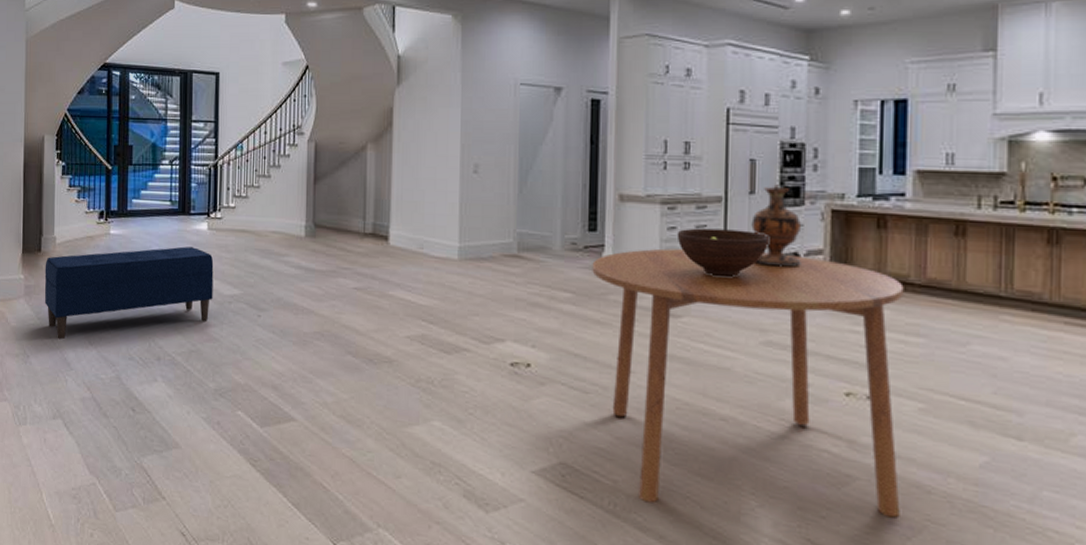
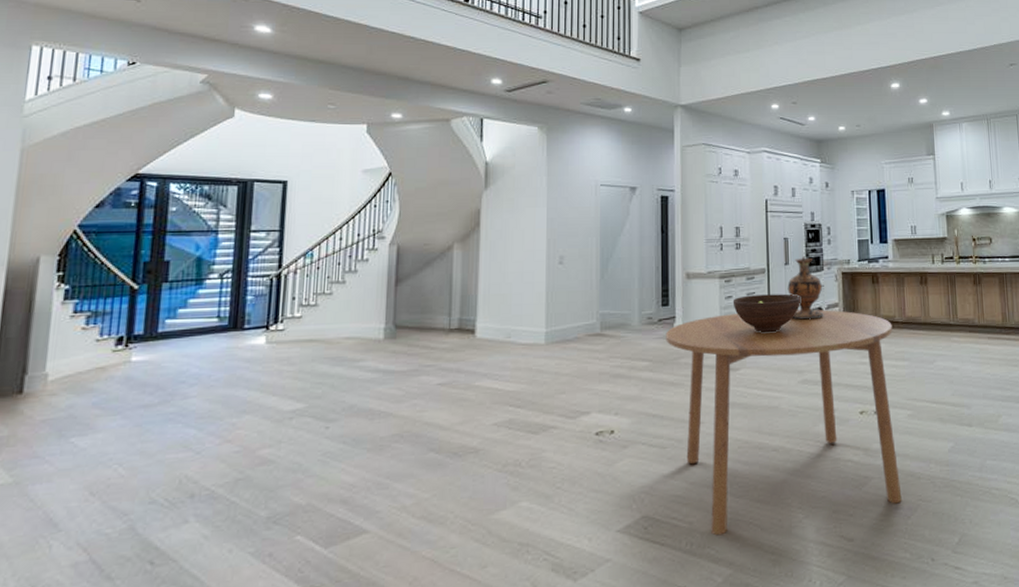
bench: present [44,246,214,340] -> none [23,364,272,497]

